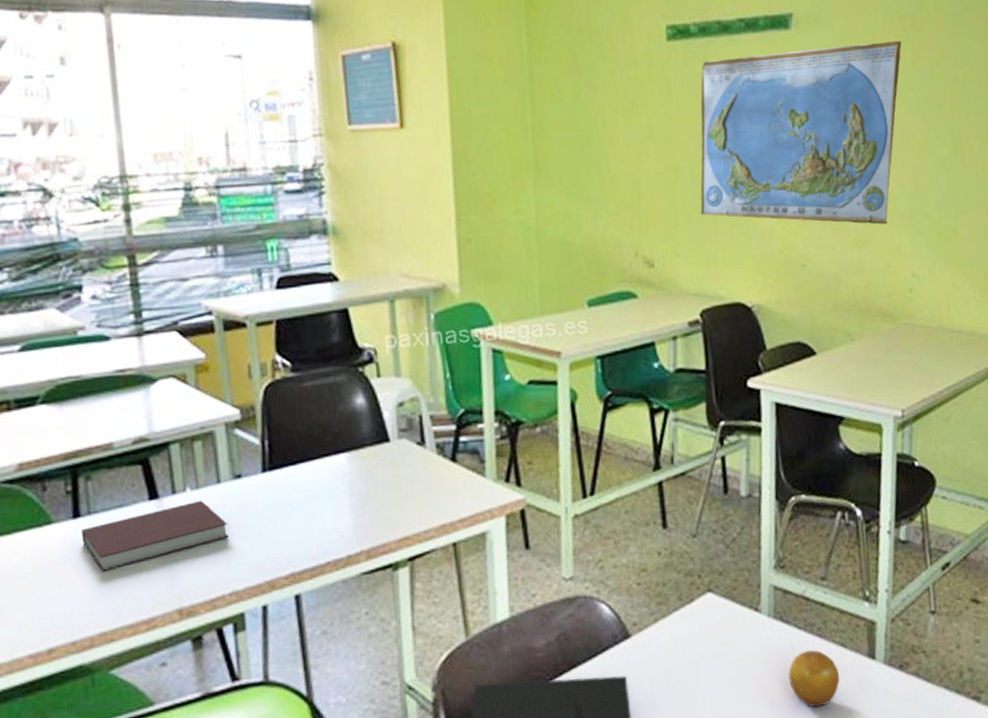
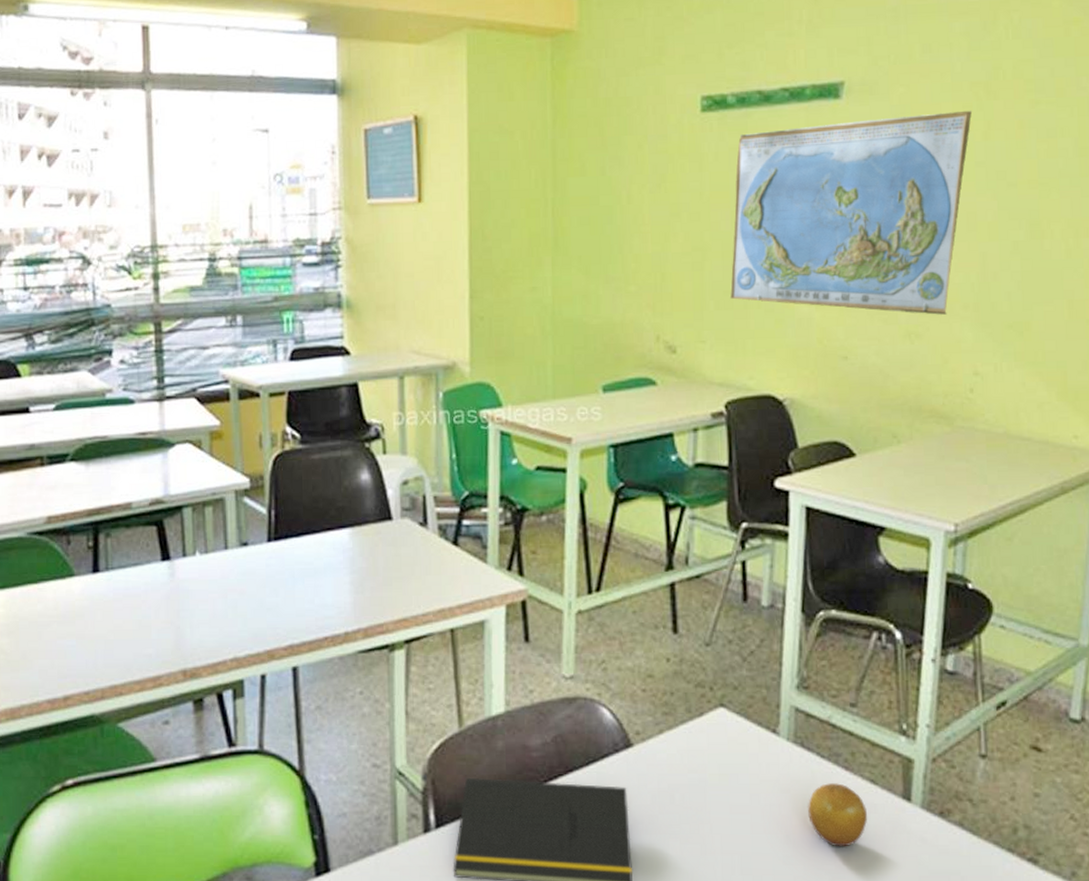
notebook: present [80,500,230,571] -> none [98,565,234,626]

